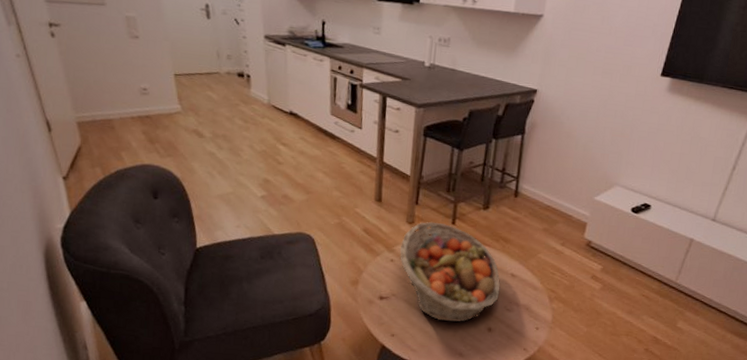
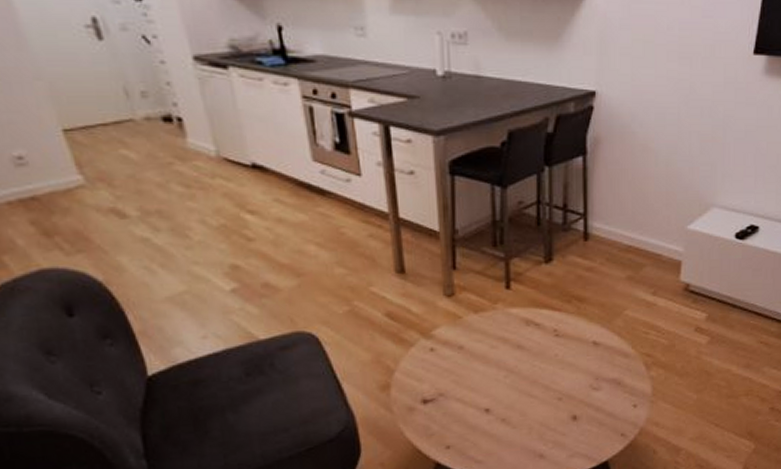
fruit basket: present [399,221,501,322] -> none [440,288,581,419]

